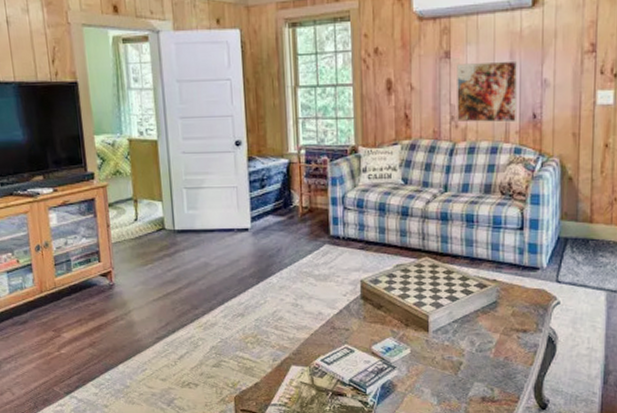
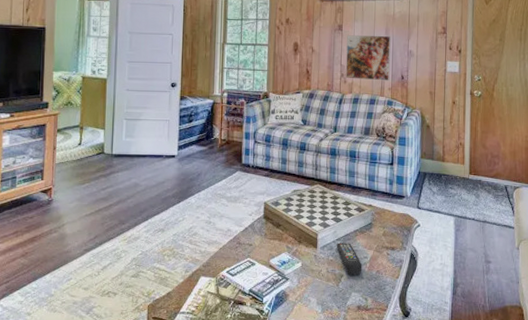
remote control: none [452,325,486,363] -> present [336,243,362,276]

